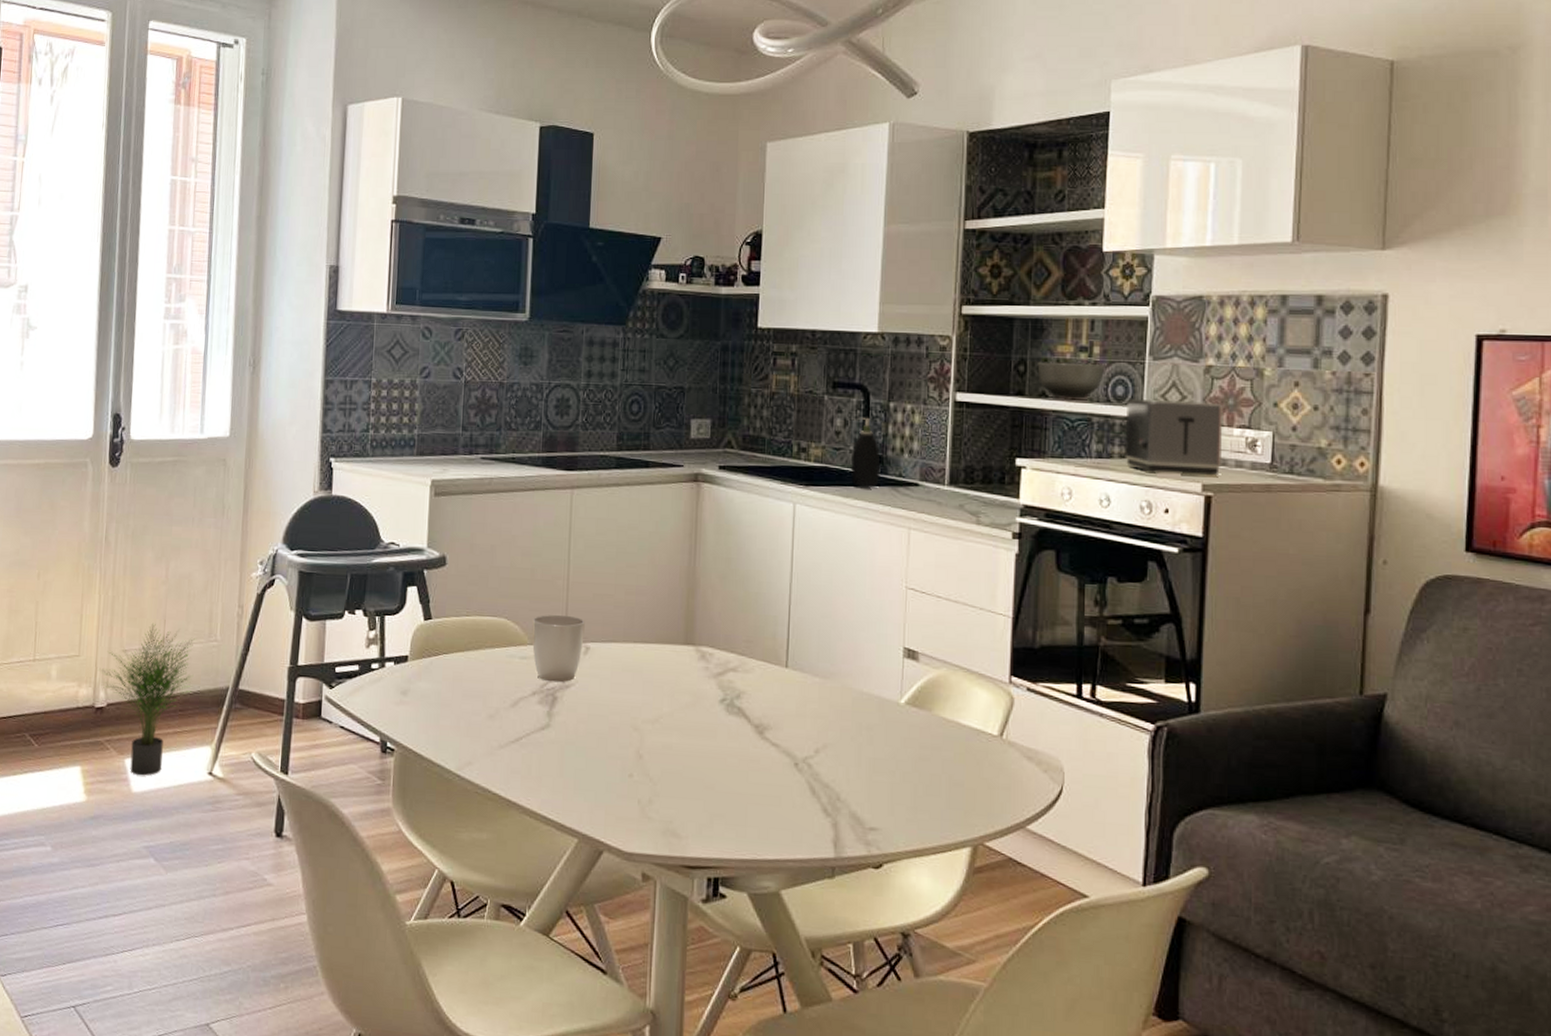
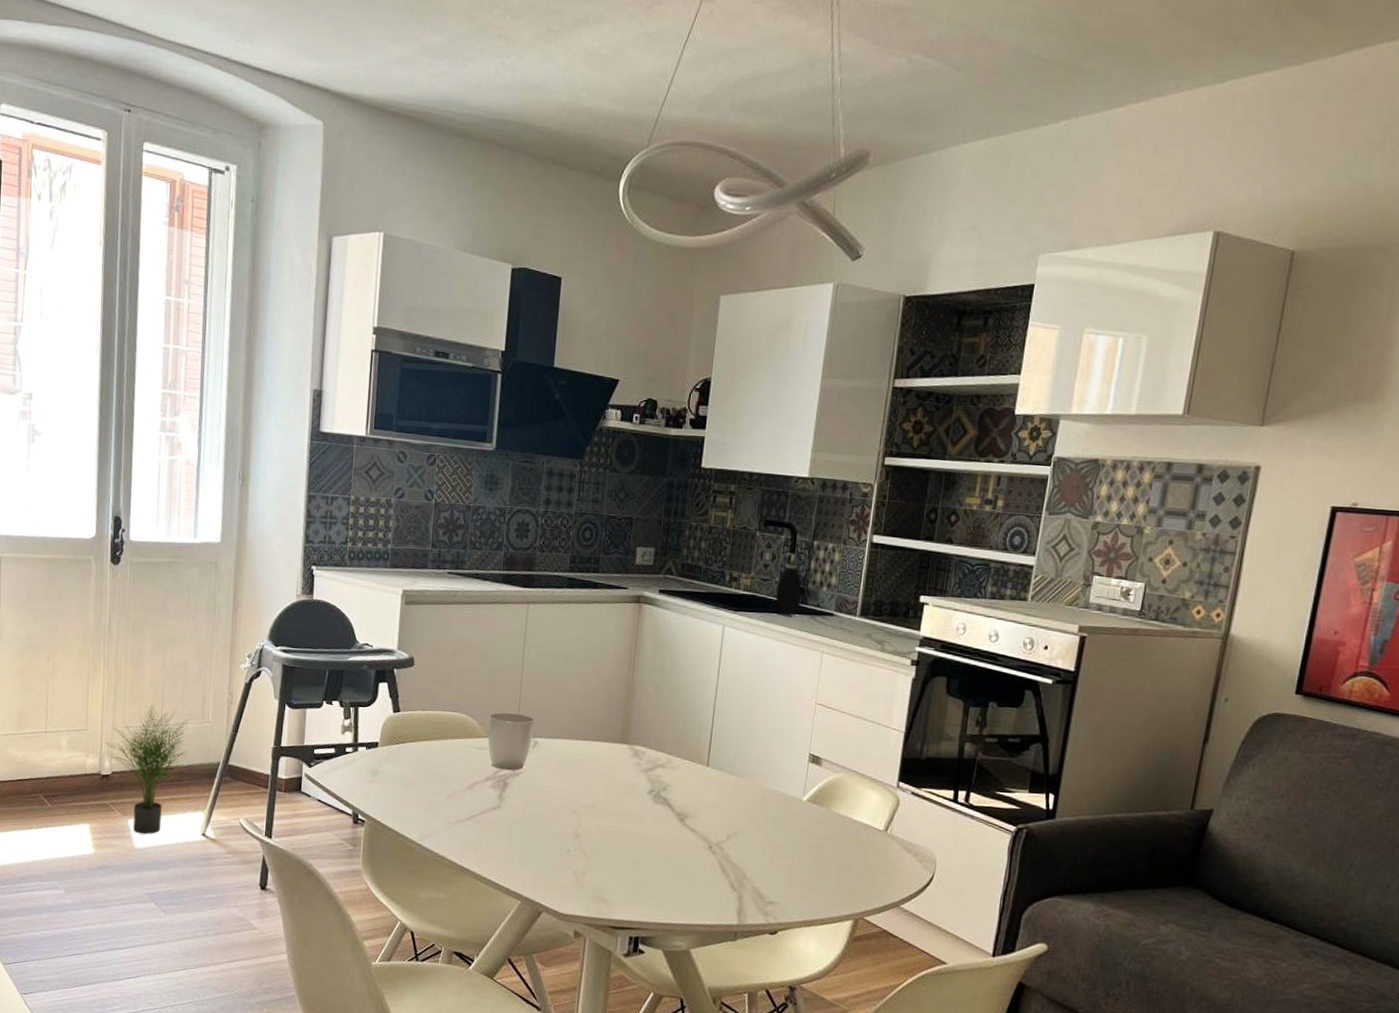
bowl: present [1037,361,1105,398] -> none [946,511,1006,545]
toaster: present [1125,399,1225,476] -> none [1015,548,1106,619]

